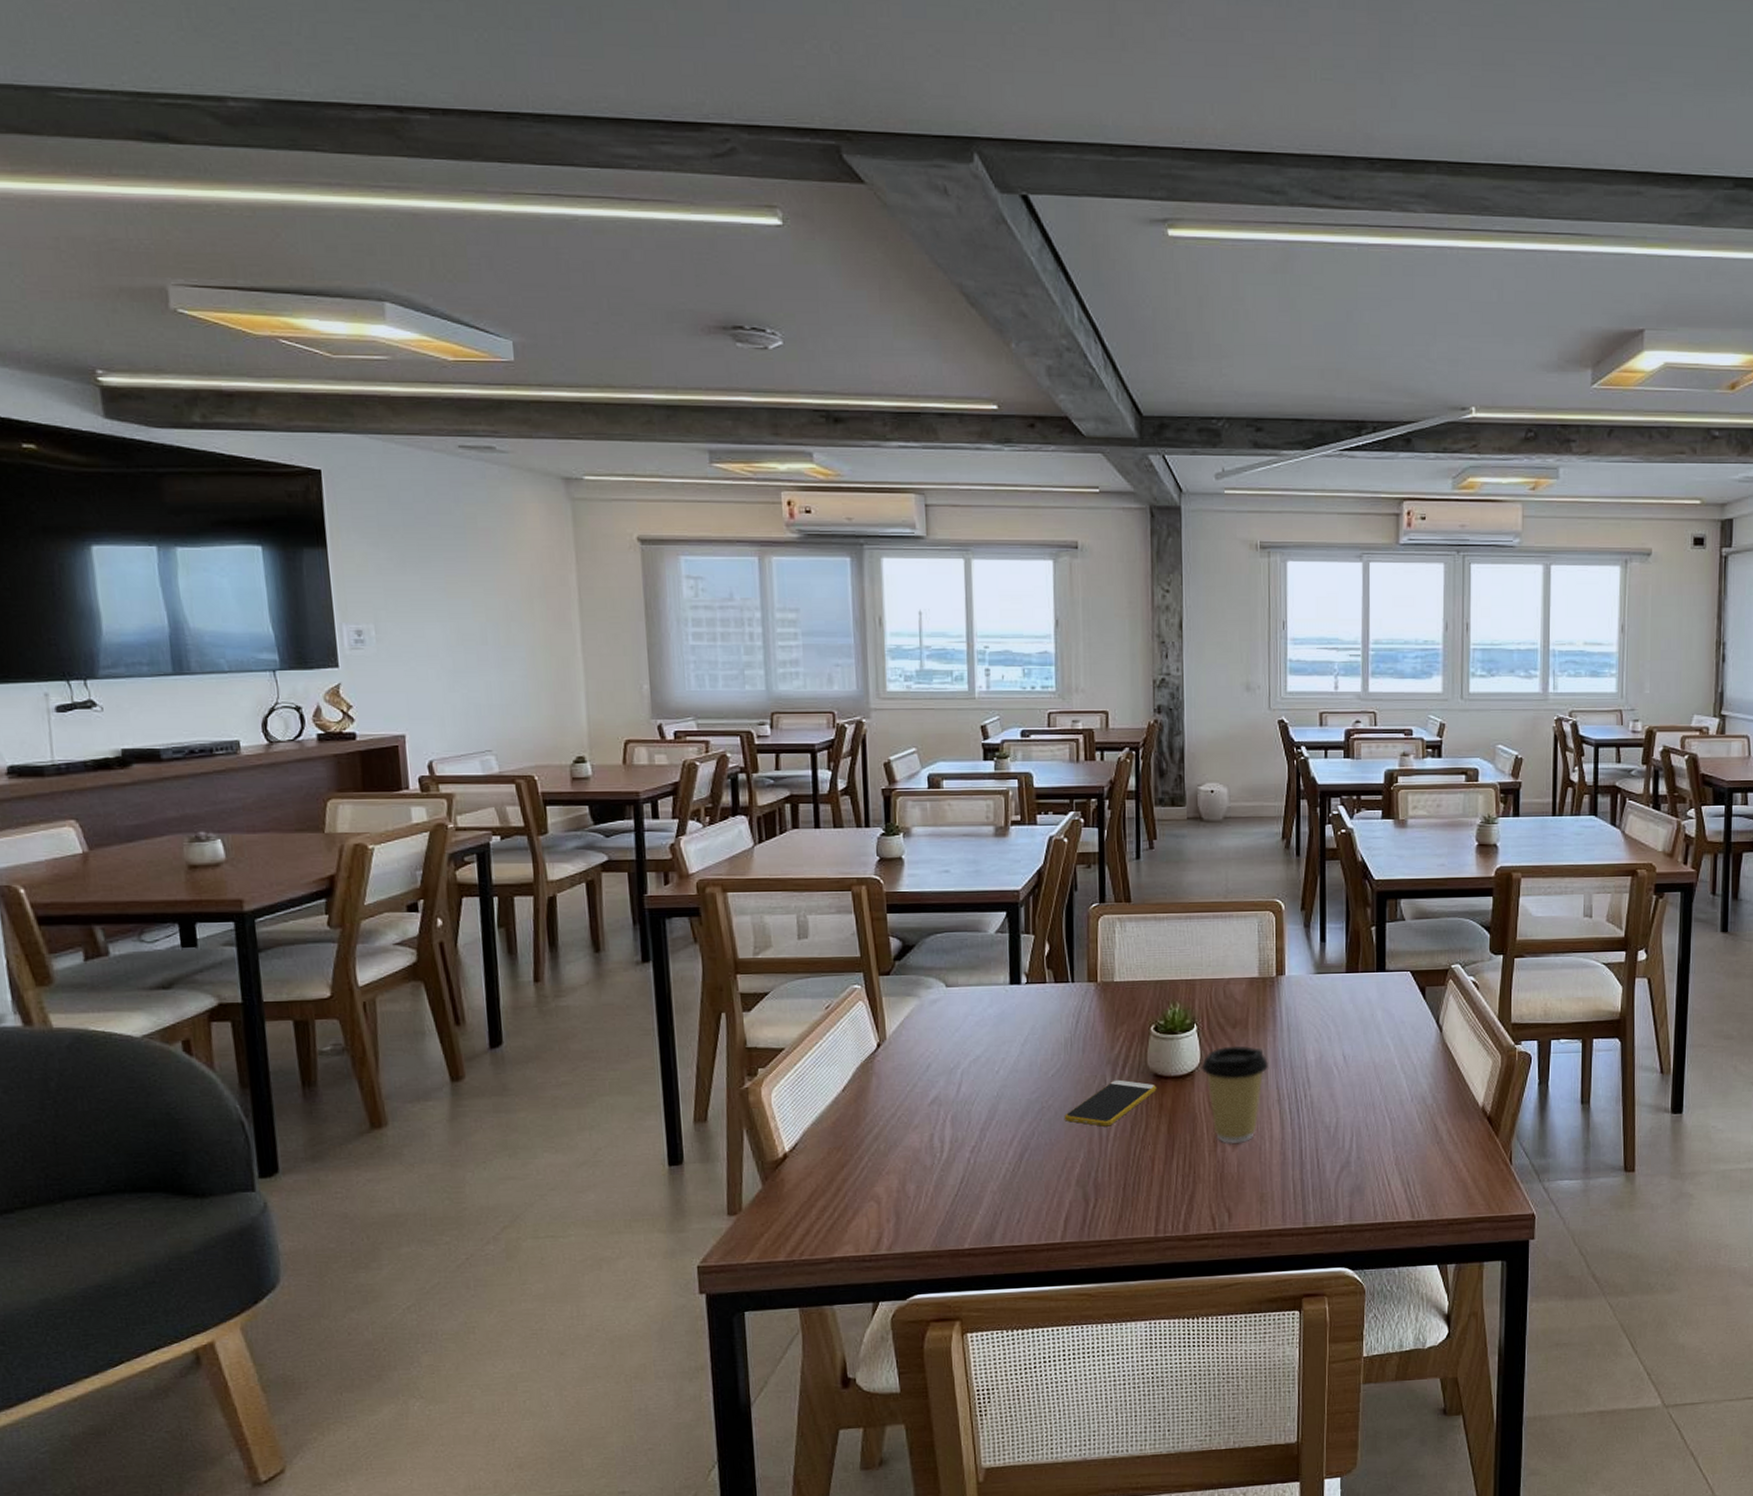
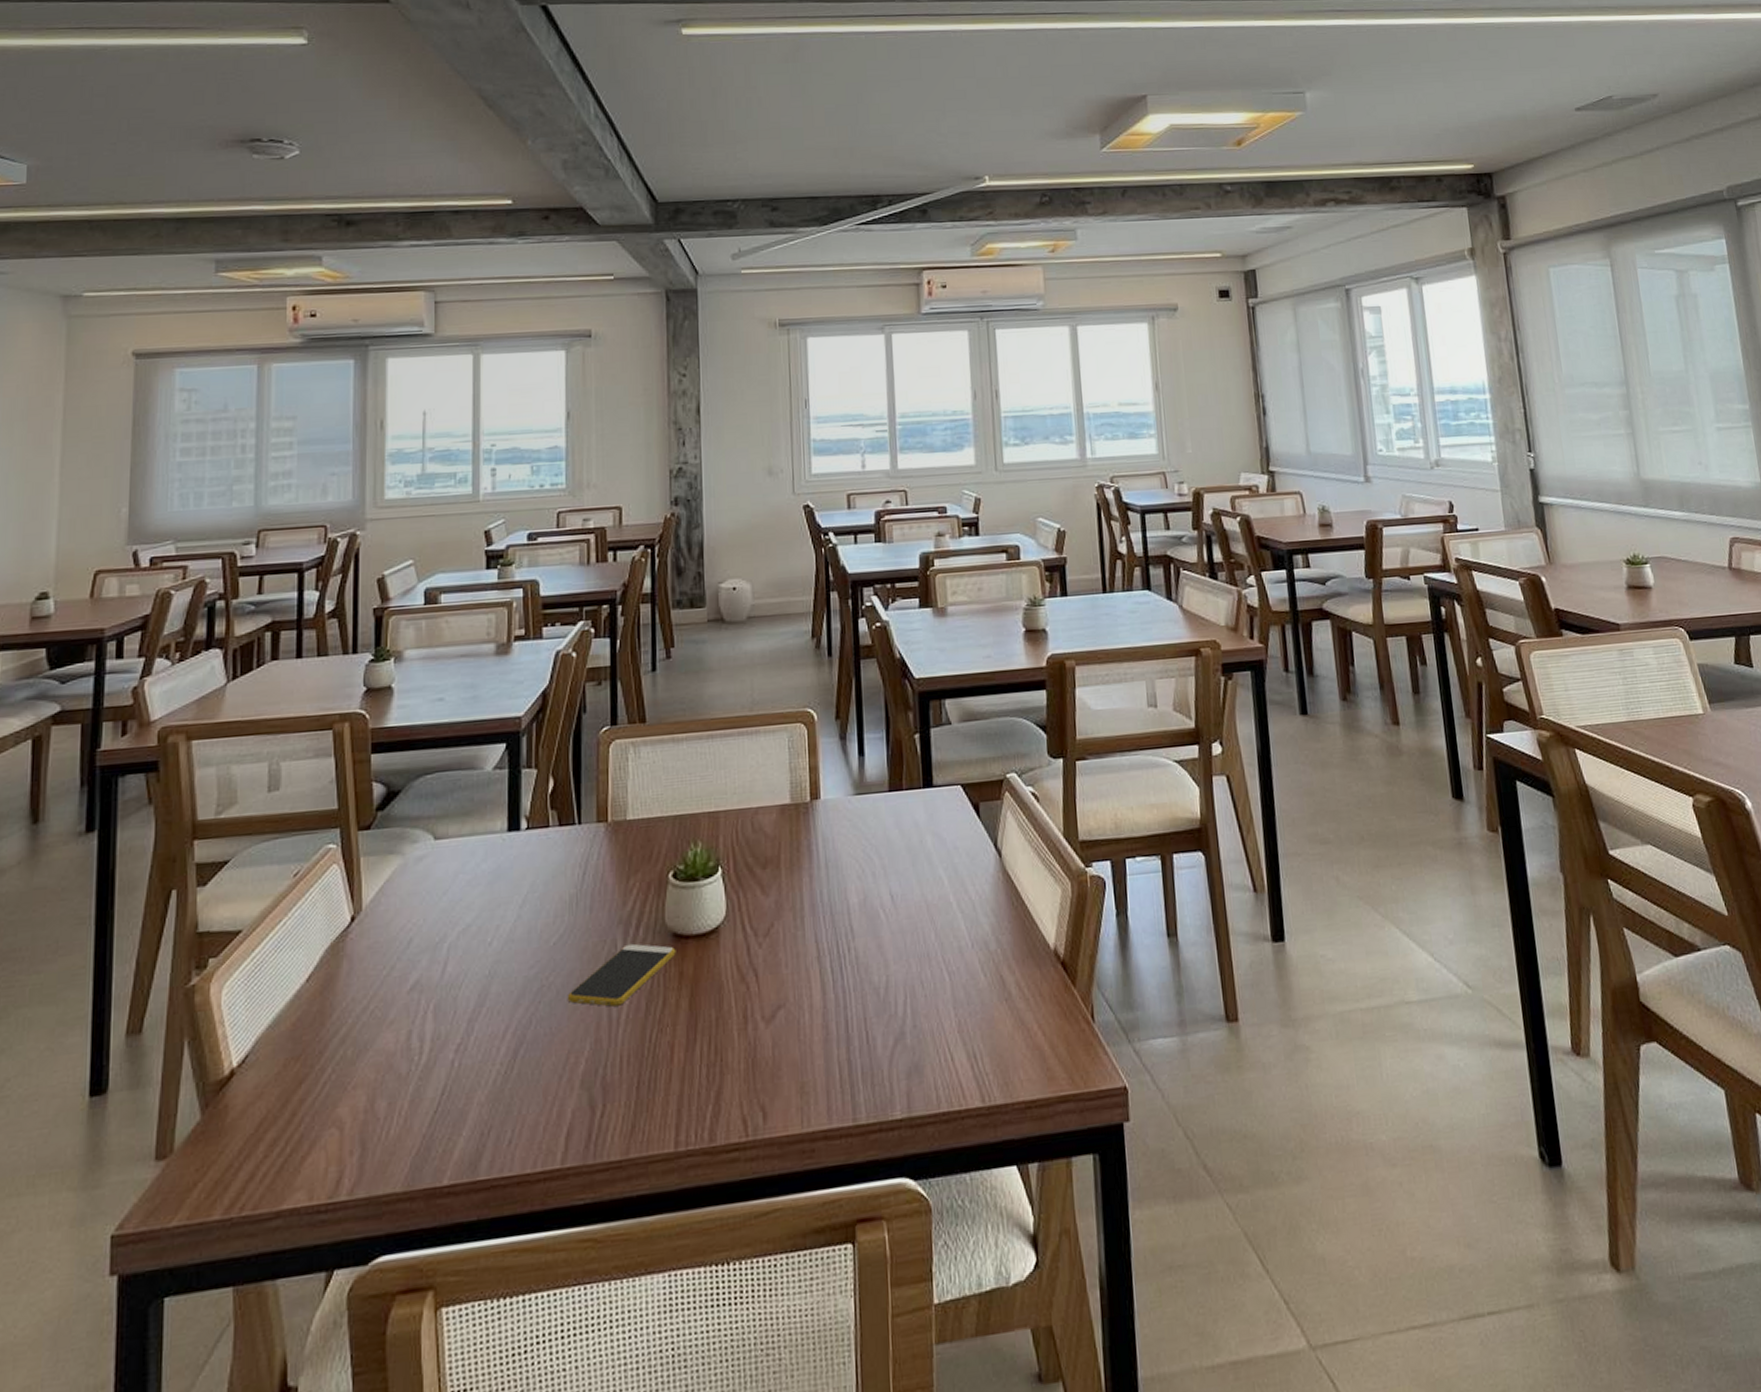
coffee cup: present [1201,1045,1268,1145] -> none [727,890,805,1020]

